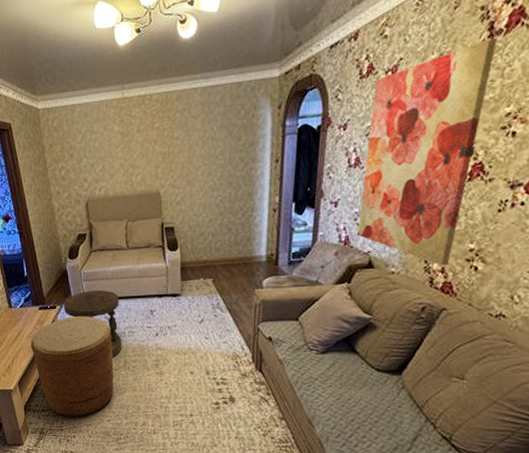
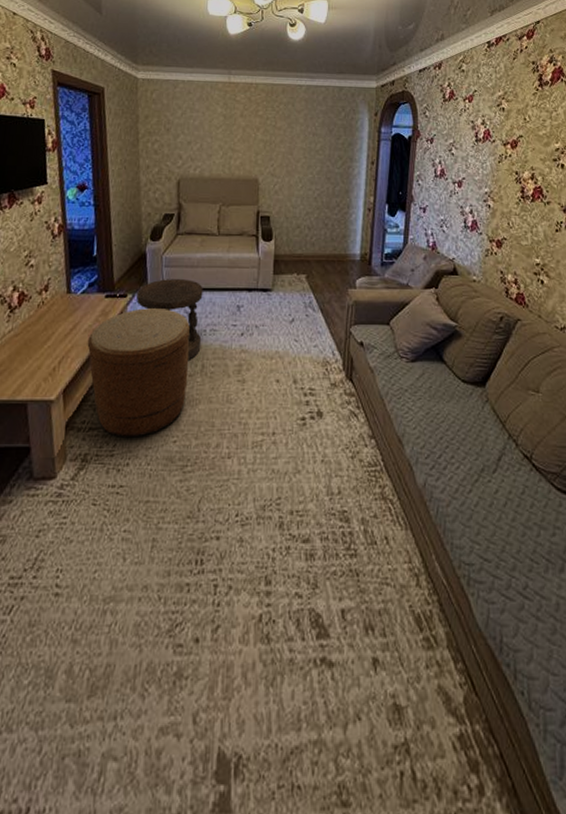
wall art: present [357,38,497,266] -> none [443,87,545,277]

